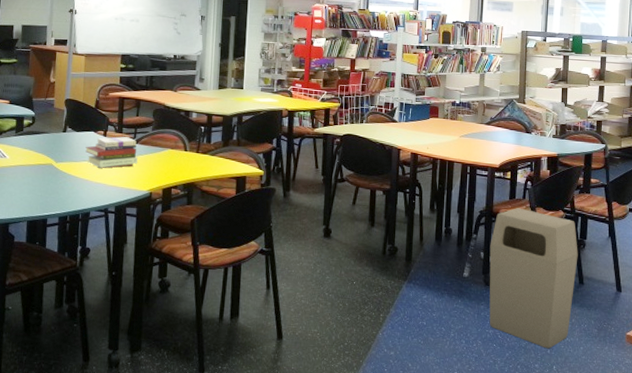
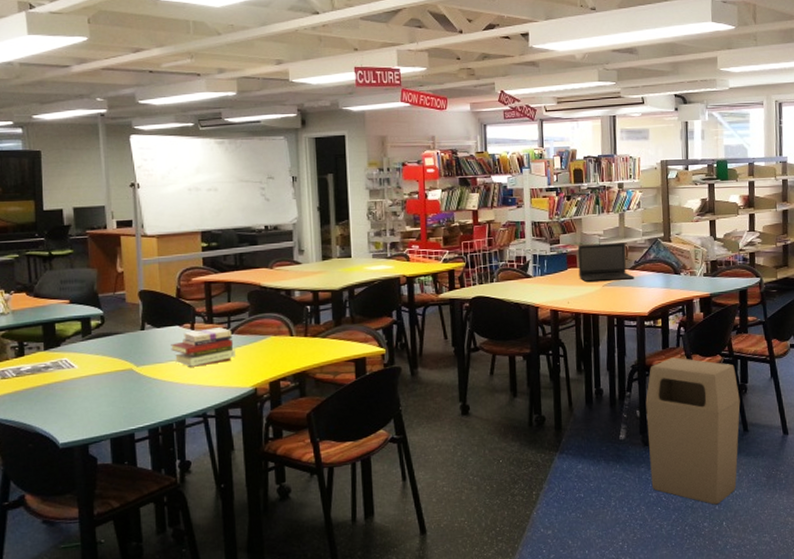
laptop: none [439,98,490,133] -> present [577,243,635,283]

